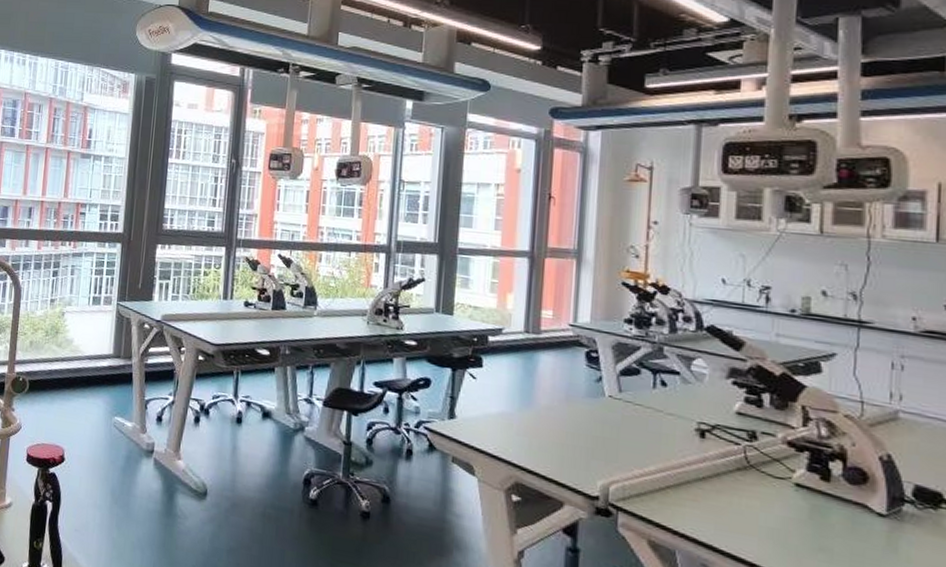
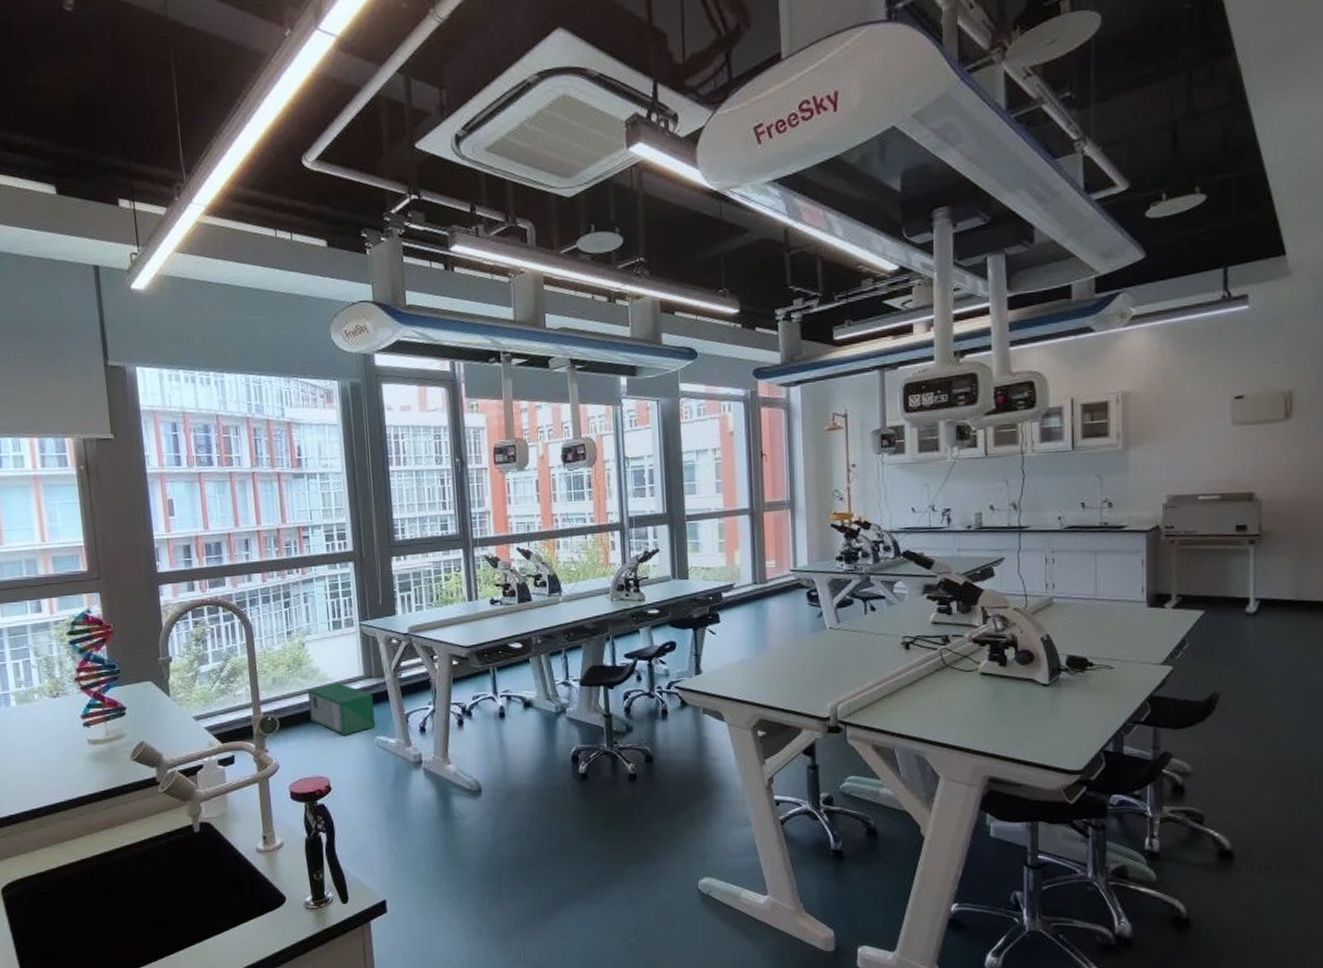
storage bin: none [57,356,118,411] -> present [307,682,376,737]

